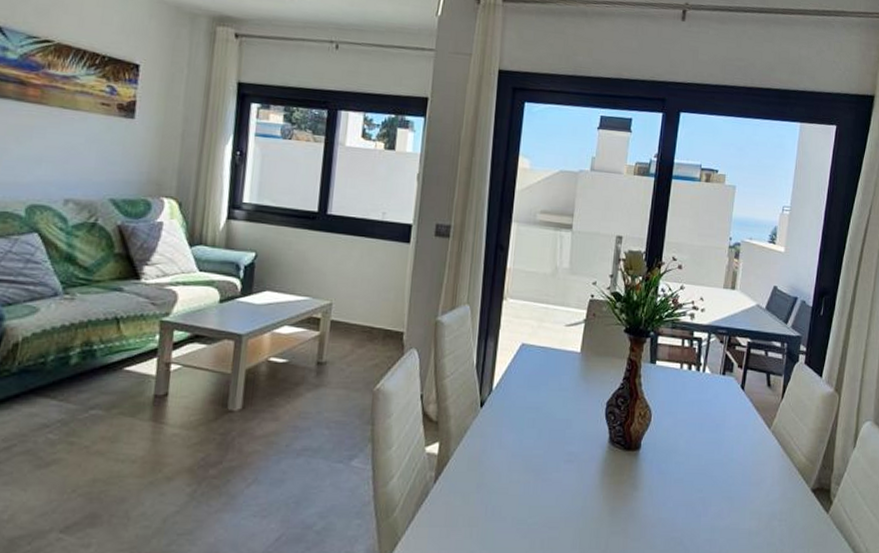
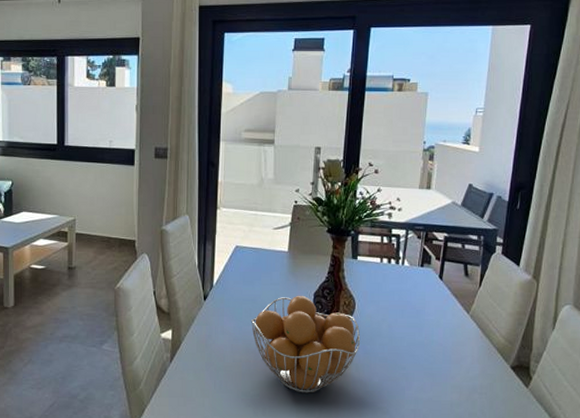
fruit basket: none [533,403,656,521] -> present [250,295,361,393]

